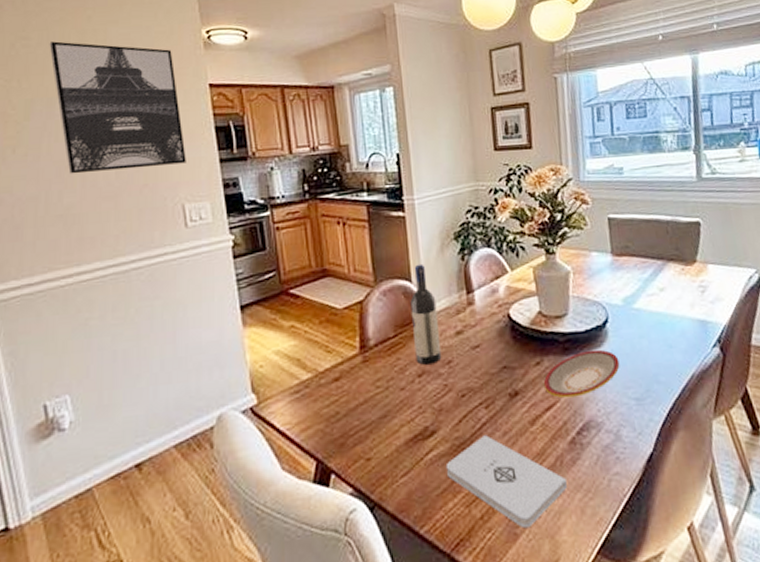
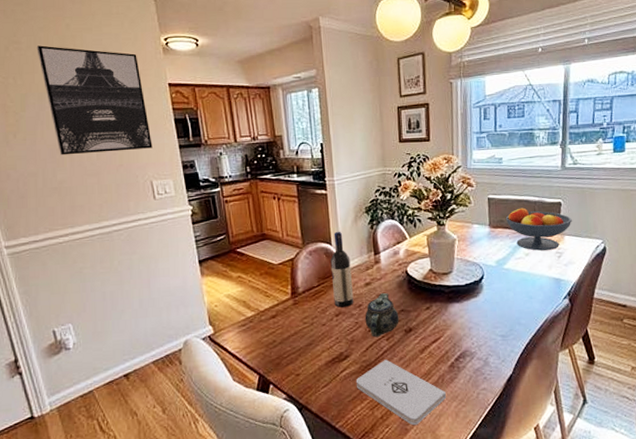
teapot: none [456,344,501,405] -> present [365,293,399,338]
plate: present [543,349,620,398] -> none [431,299,491,334]
fruit bowl: none [631,229,716,285] -> present [505,207,572,251]

